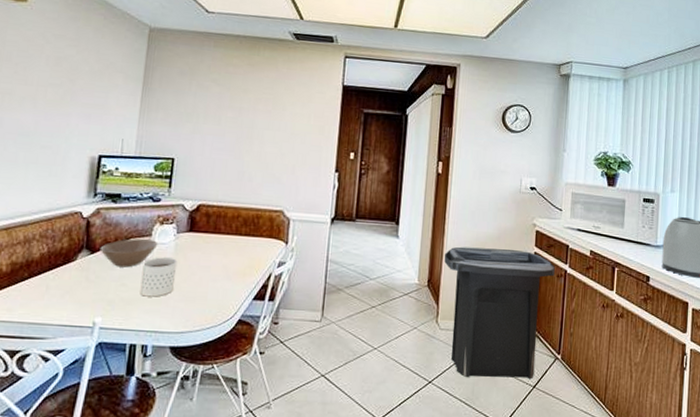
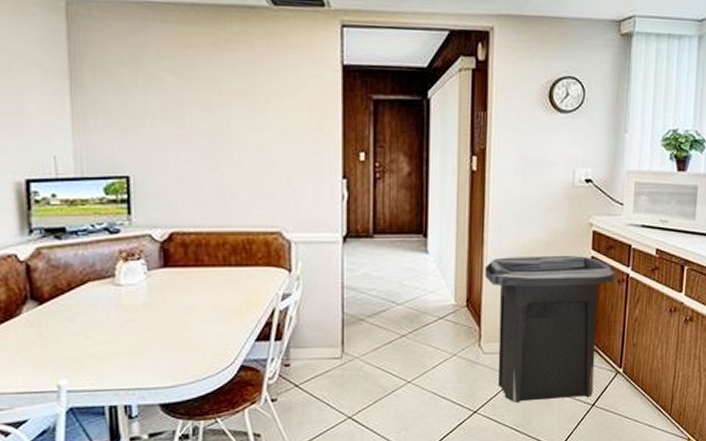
bowl: present [100,238,158,268] -> none [49,281,126,318]
mug: present [140,257,178,297] -> none [110,301,155,350]

